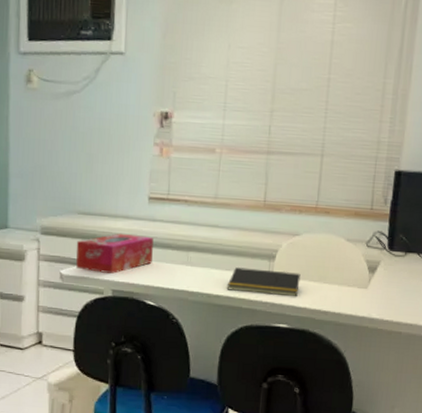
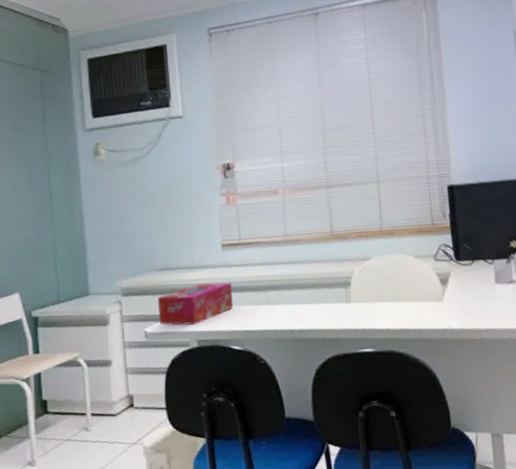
notepad: present [227,267,301,297] -> none [308,296,378,323]

